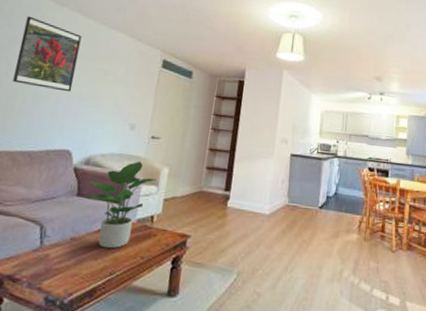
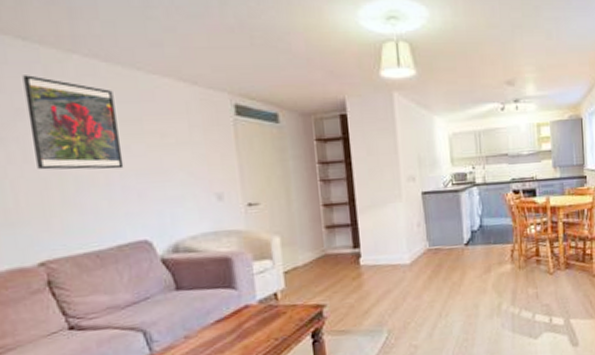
potted plant: present [87,161,157,249] -> none [187,235,269,339]

